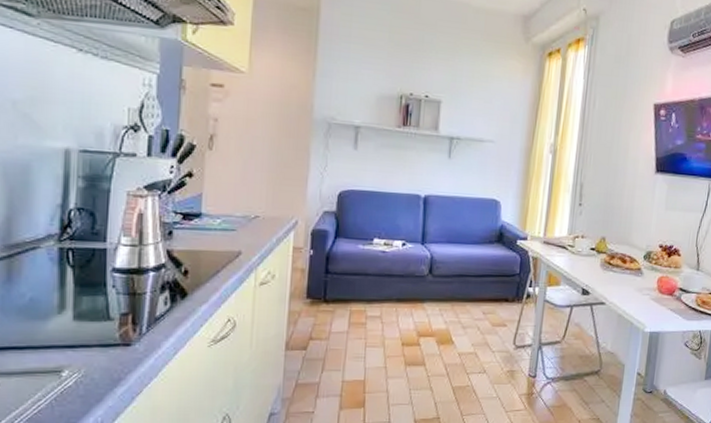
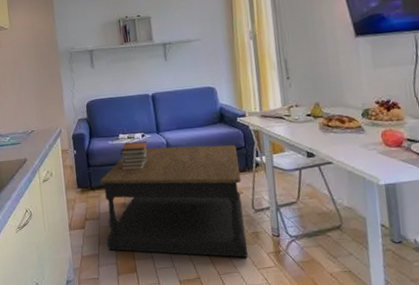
coffee table: none [333,259,510,398] -> present [99,145,248,258]
book stack: none [368,249,408,286] -> present [119,141,148,170]

